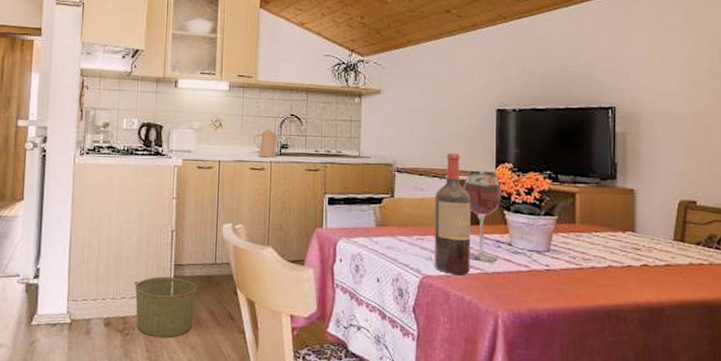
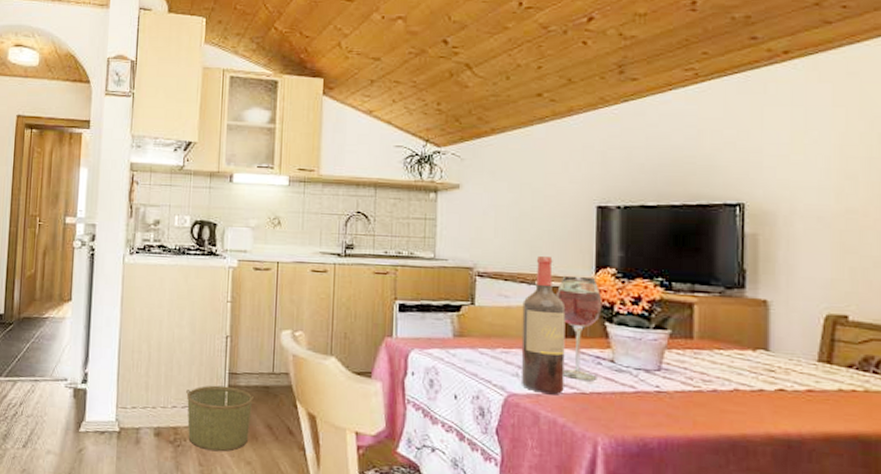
teapot: present [252,127,278,158] -> none [314,226,342,260]

